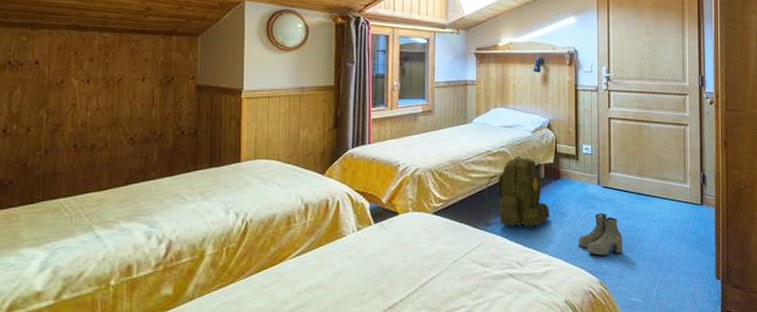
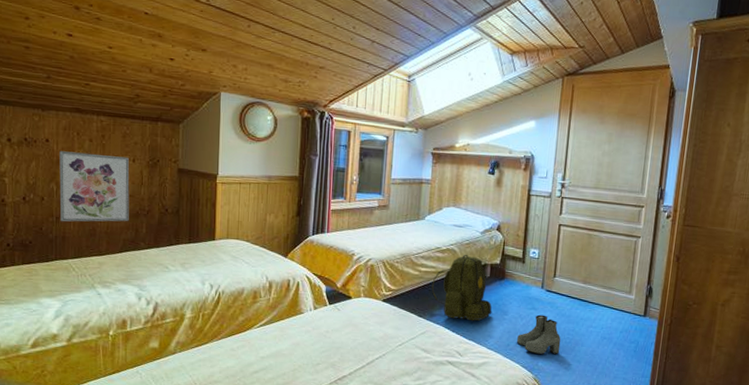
wall art: none [50,73,138,155] -> present [59,151,130,222]

